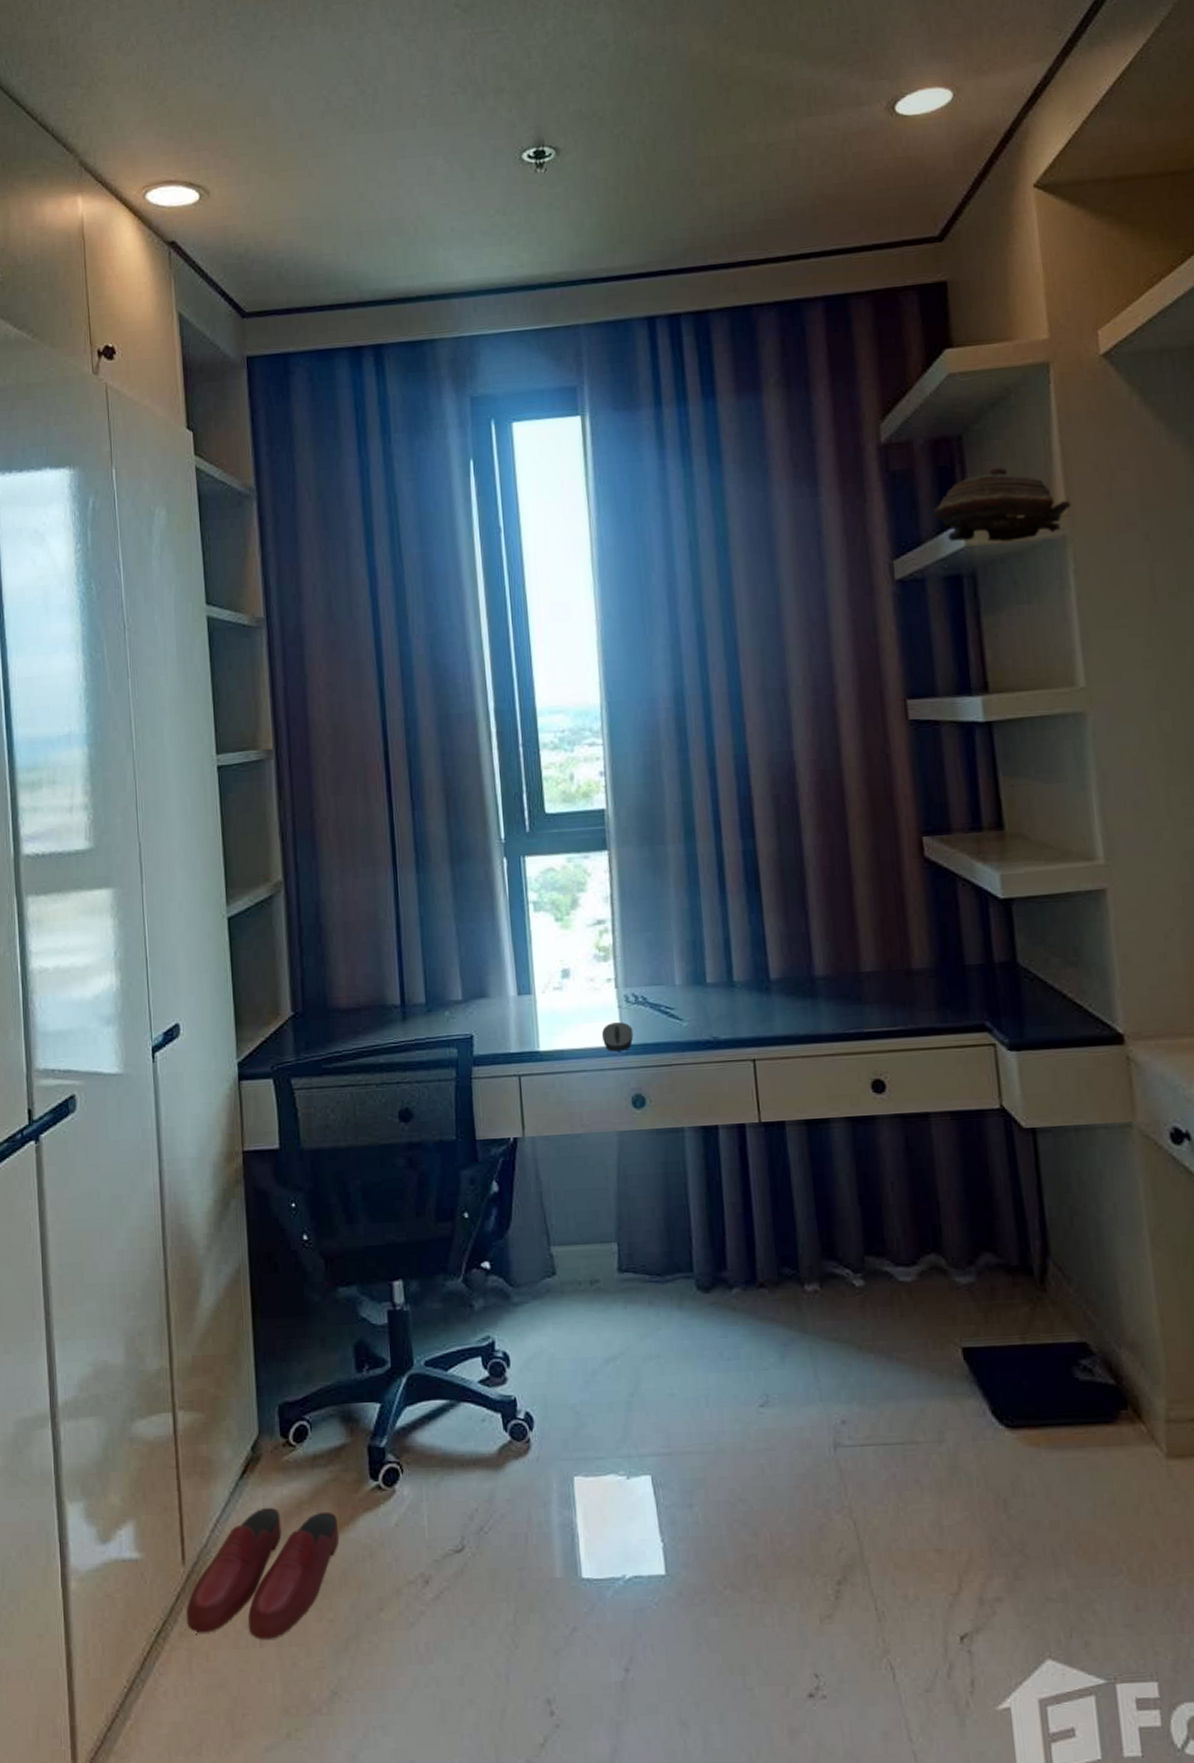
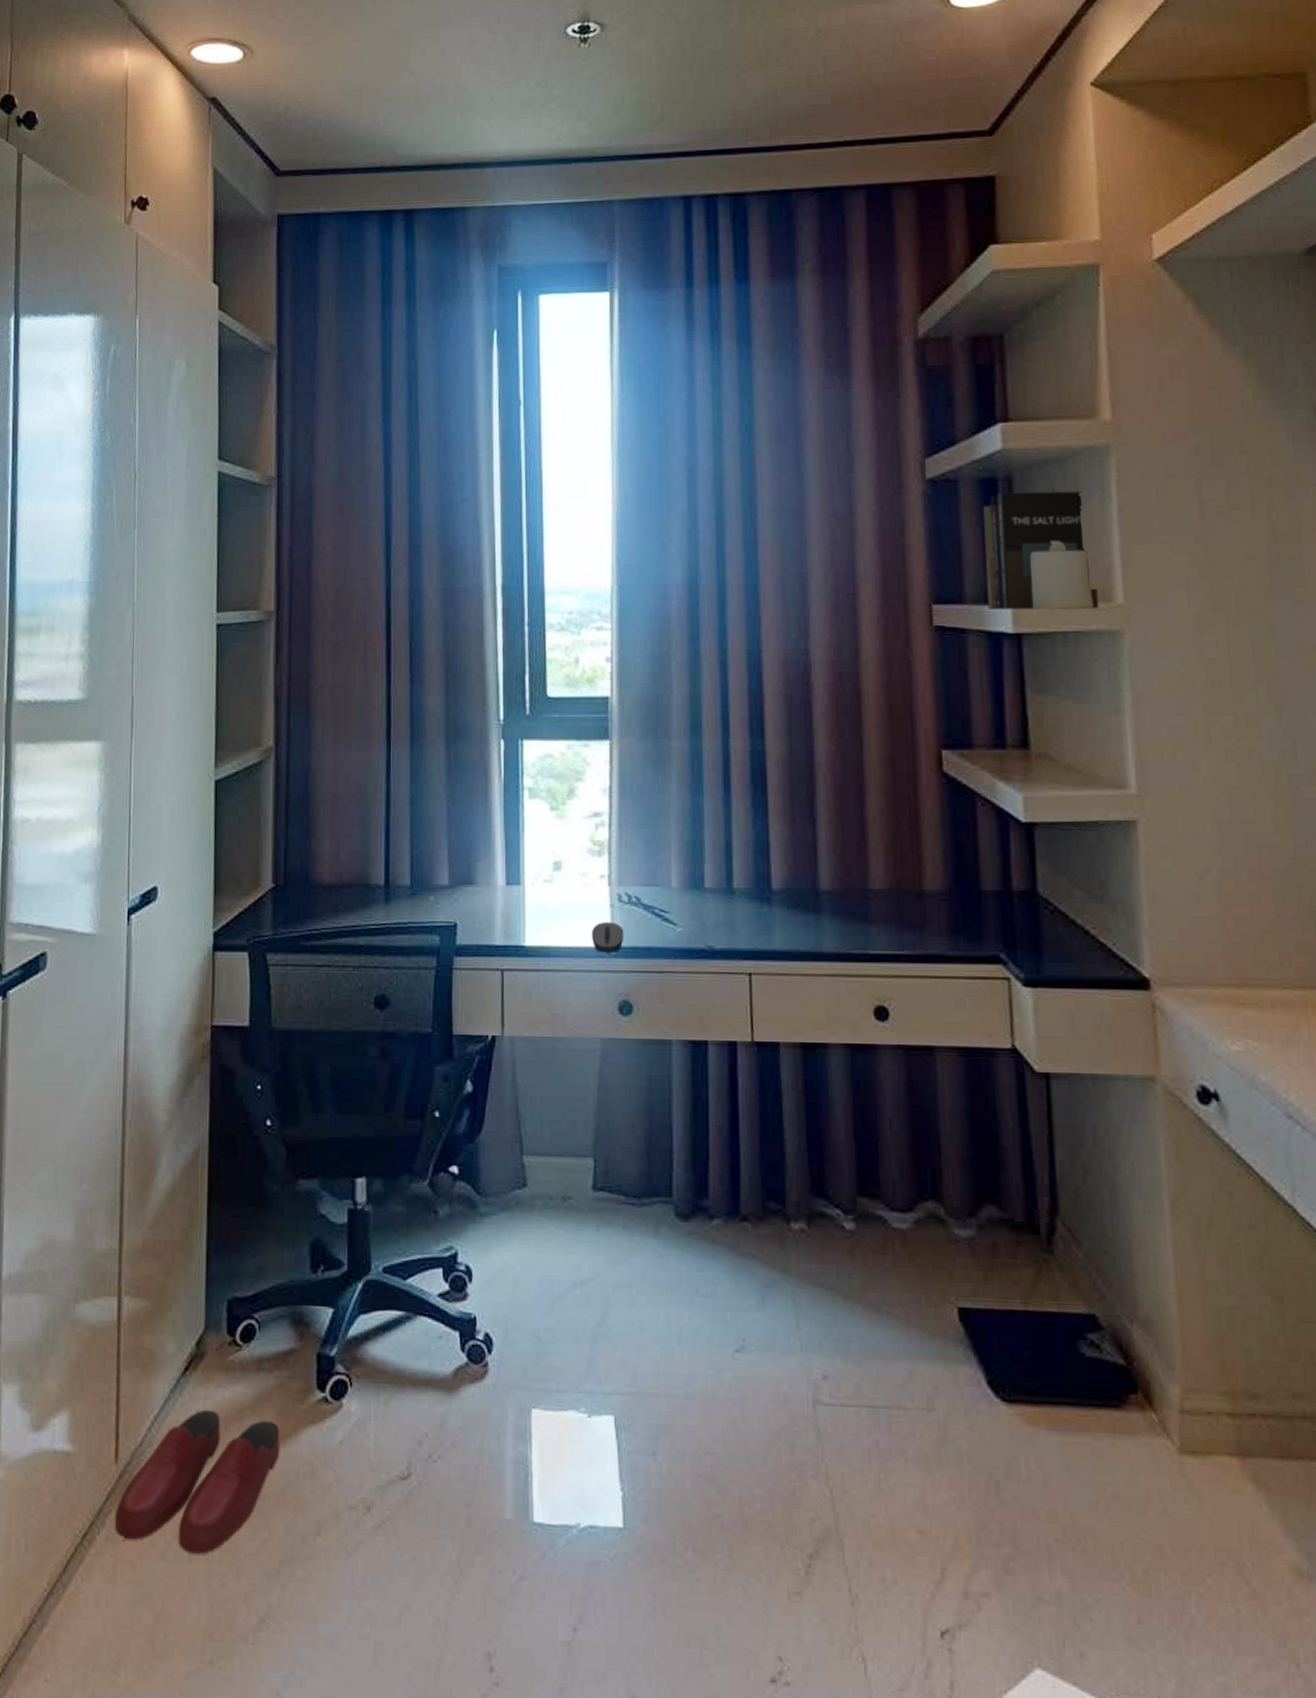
decorative box: present [934,467,1071,542] -> none [970,369,1116,447]
books: none [950,582,1063,701] -> present [983,491,1099,610]
candle: none [996,631,1057,698] -> present [1030,541,1093,609]

